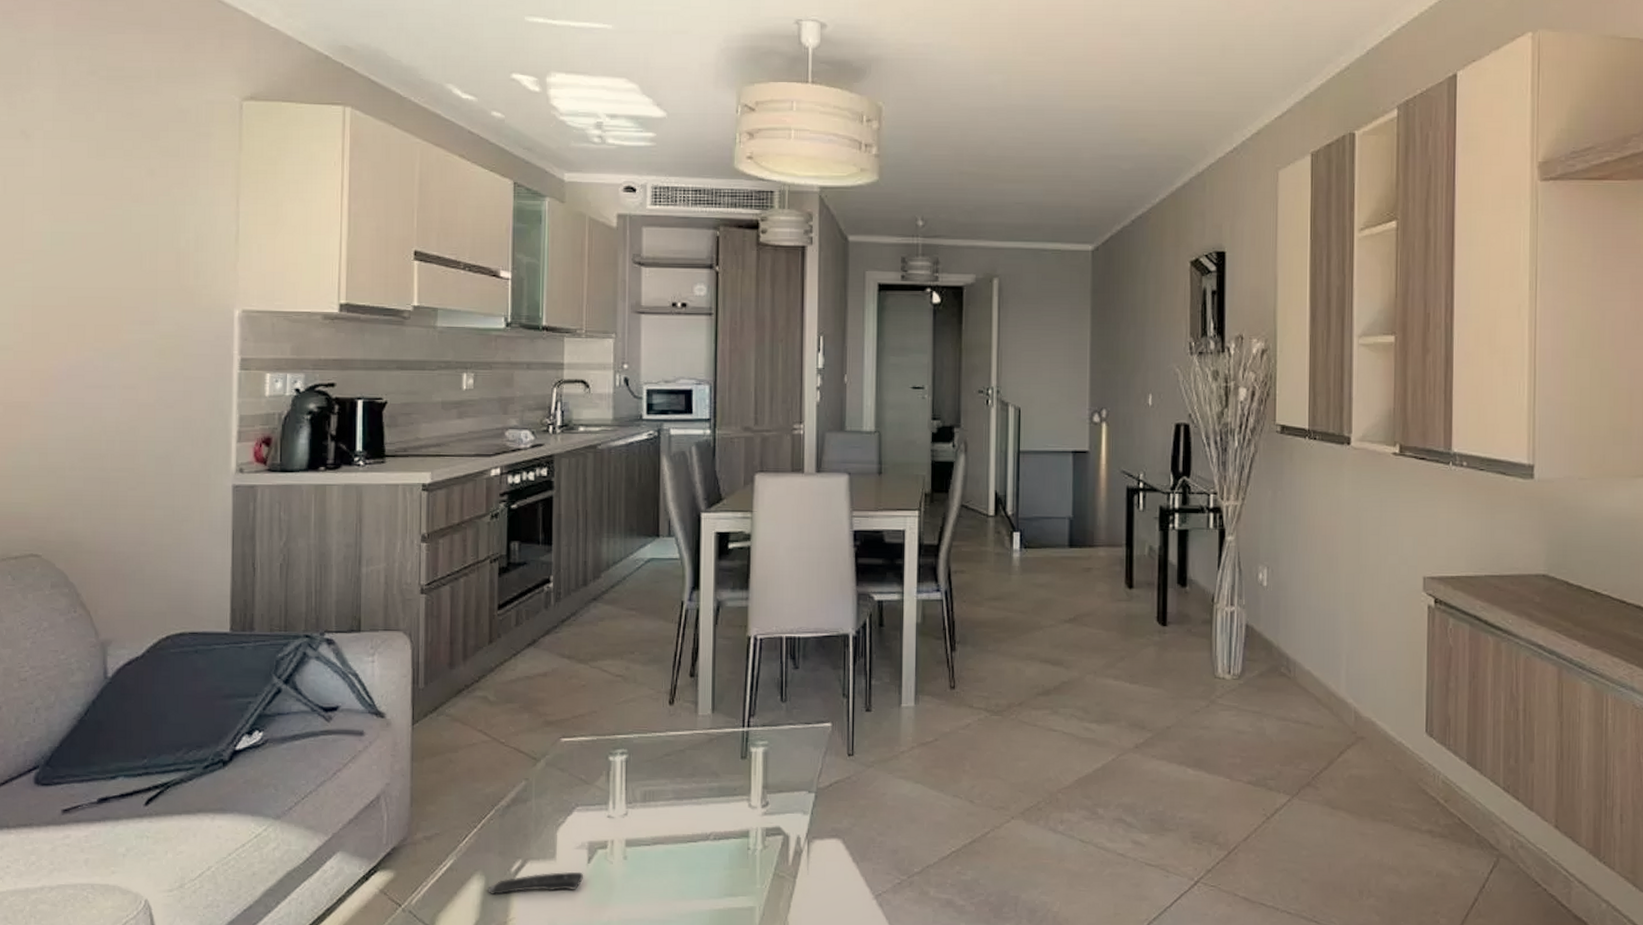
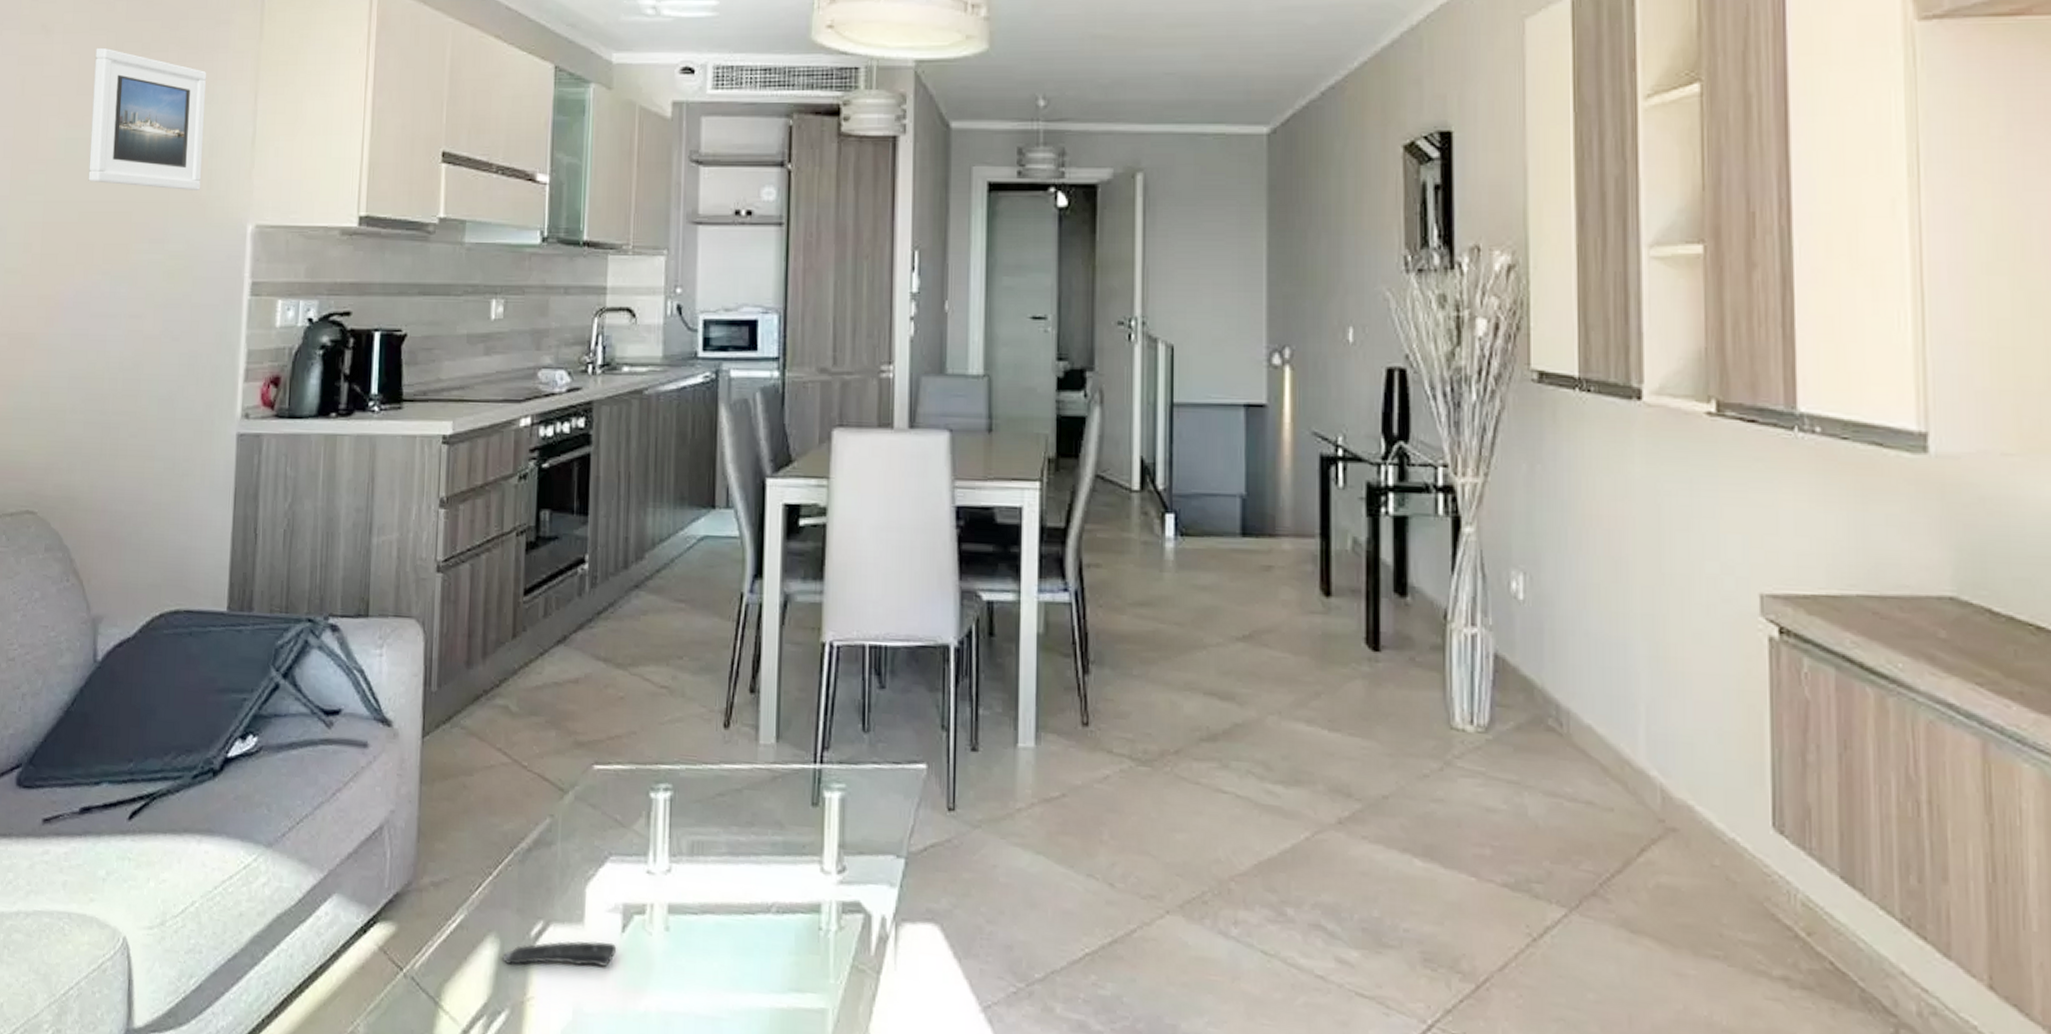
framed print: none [76,153,189,280] -> present [88,47,206,190]

